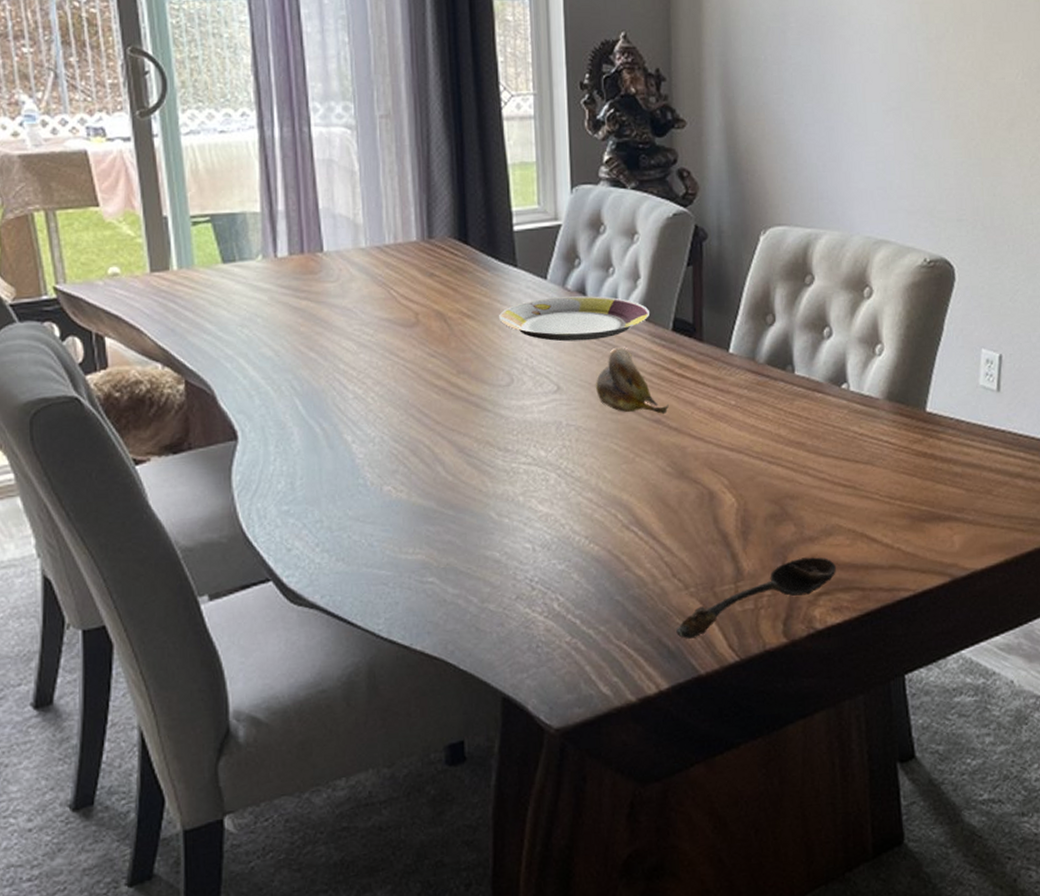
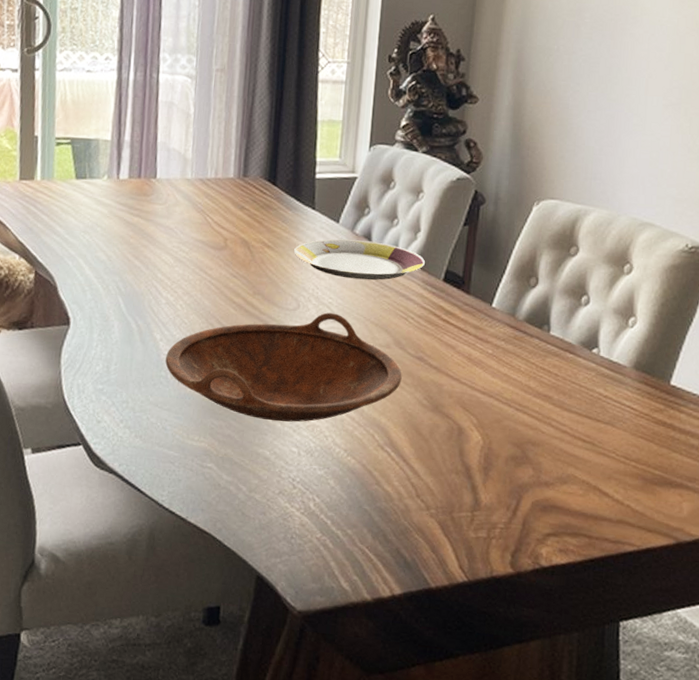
bowl: none [362,383,640,517] -> present [165,312,402,422]
banana: present [595,347,669,415] -> none [369,289,432,354]
spoon: present [676,557,836,639] -> none [414,499,567,555]

